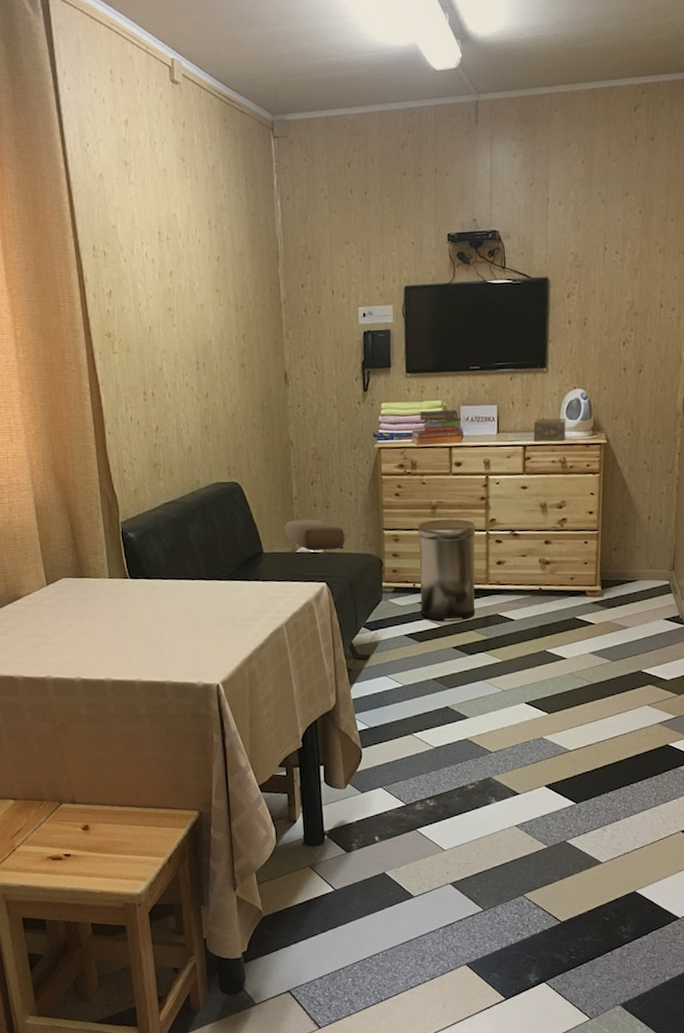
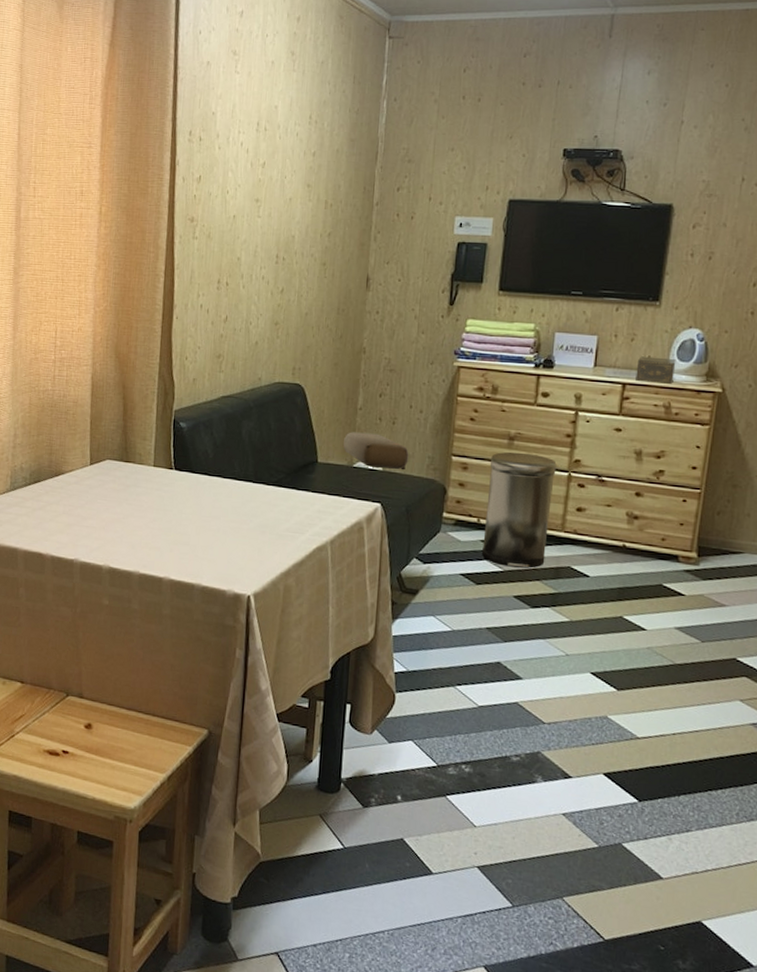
books: present [410,410,463,446] -> none [495,332,555,373]

